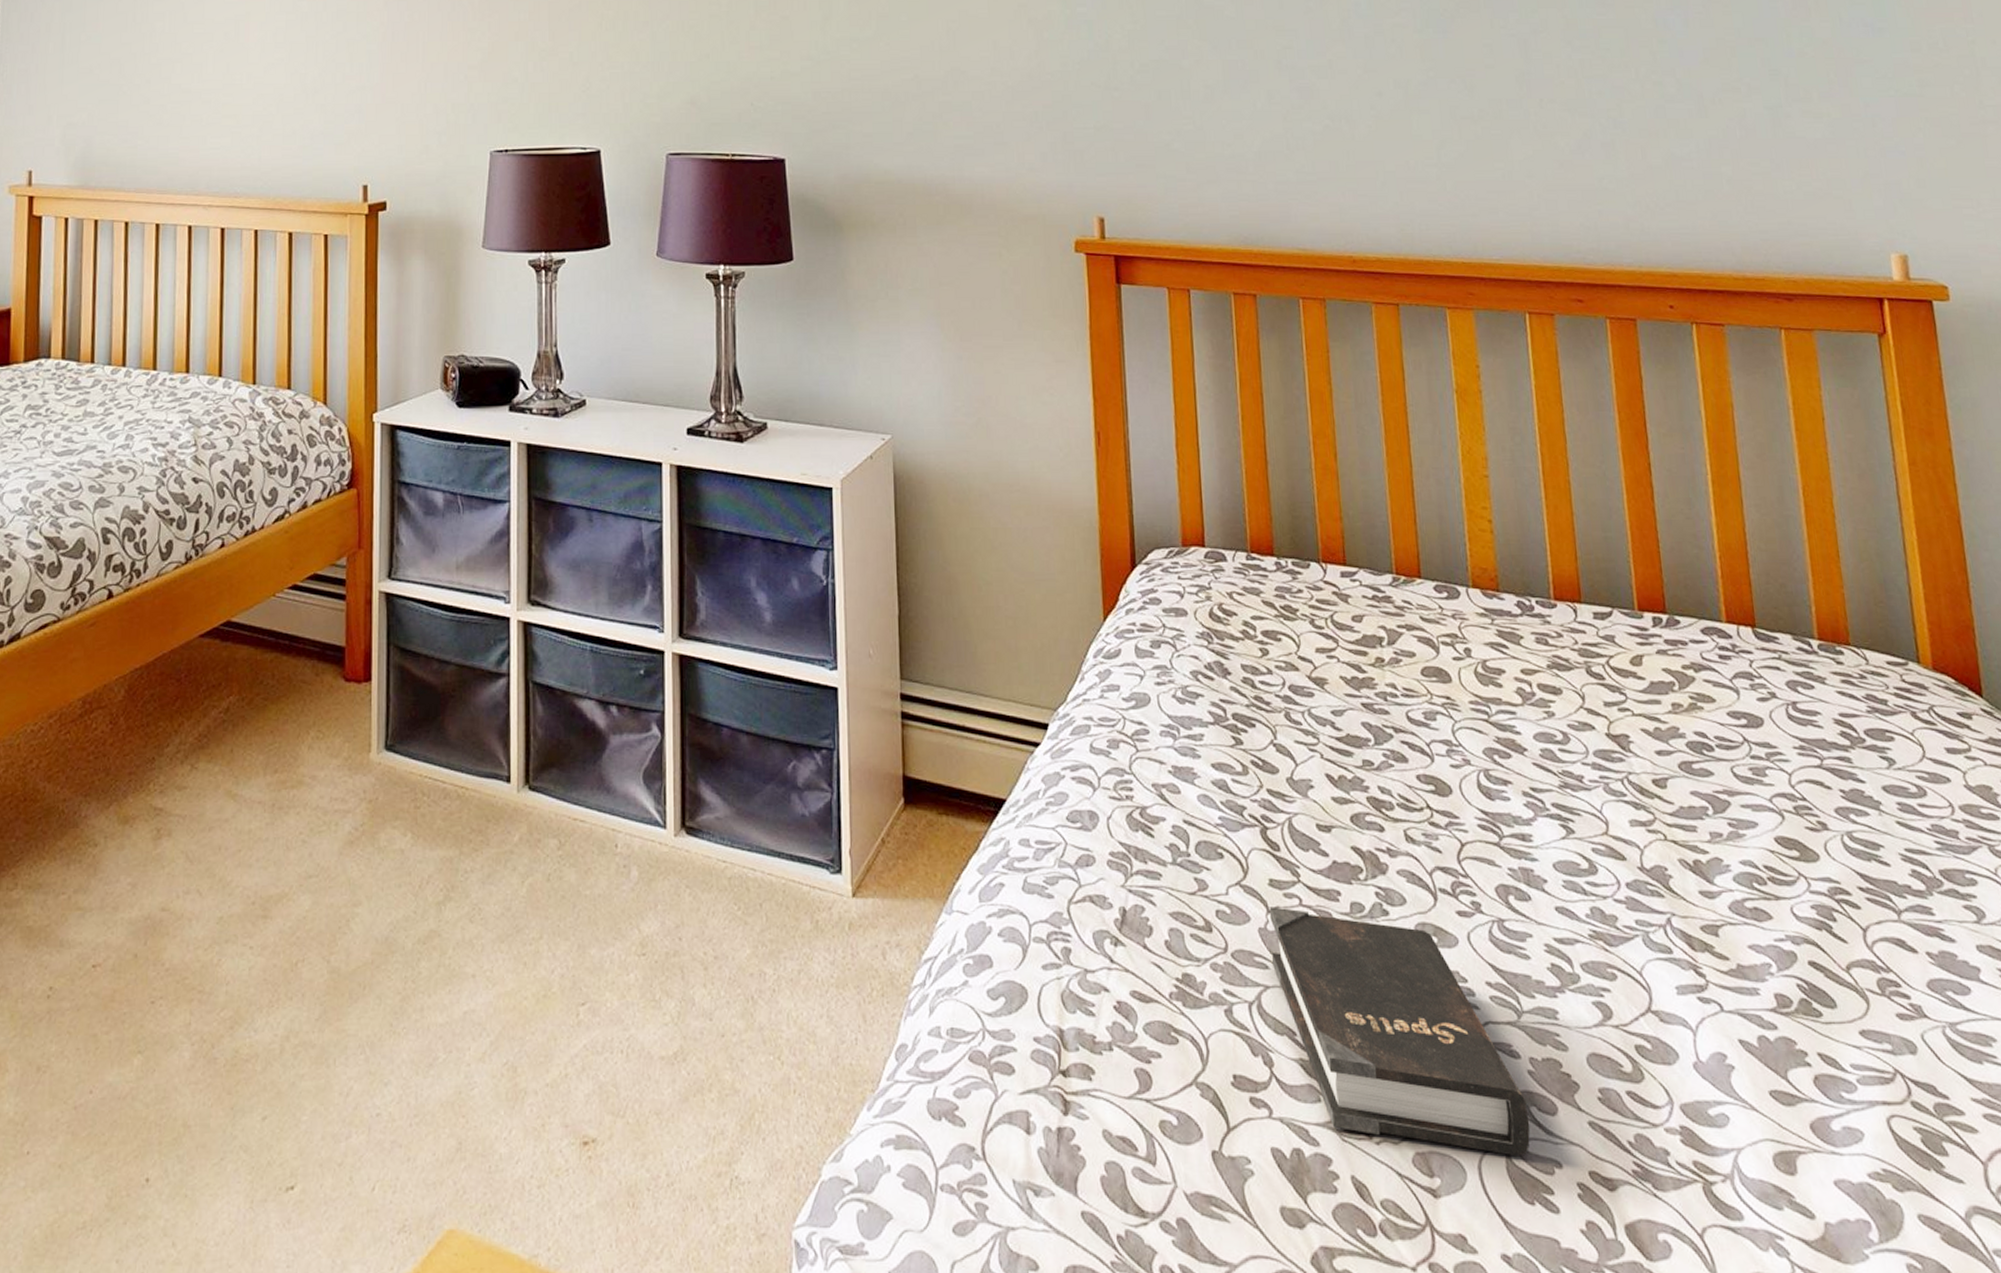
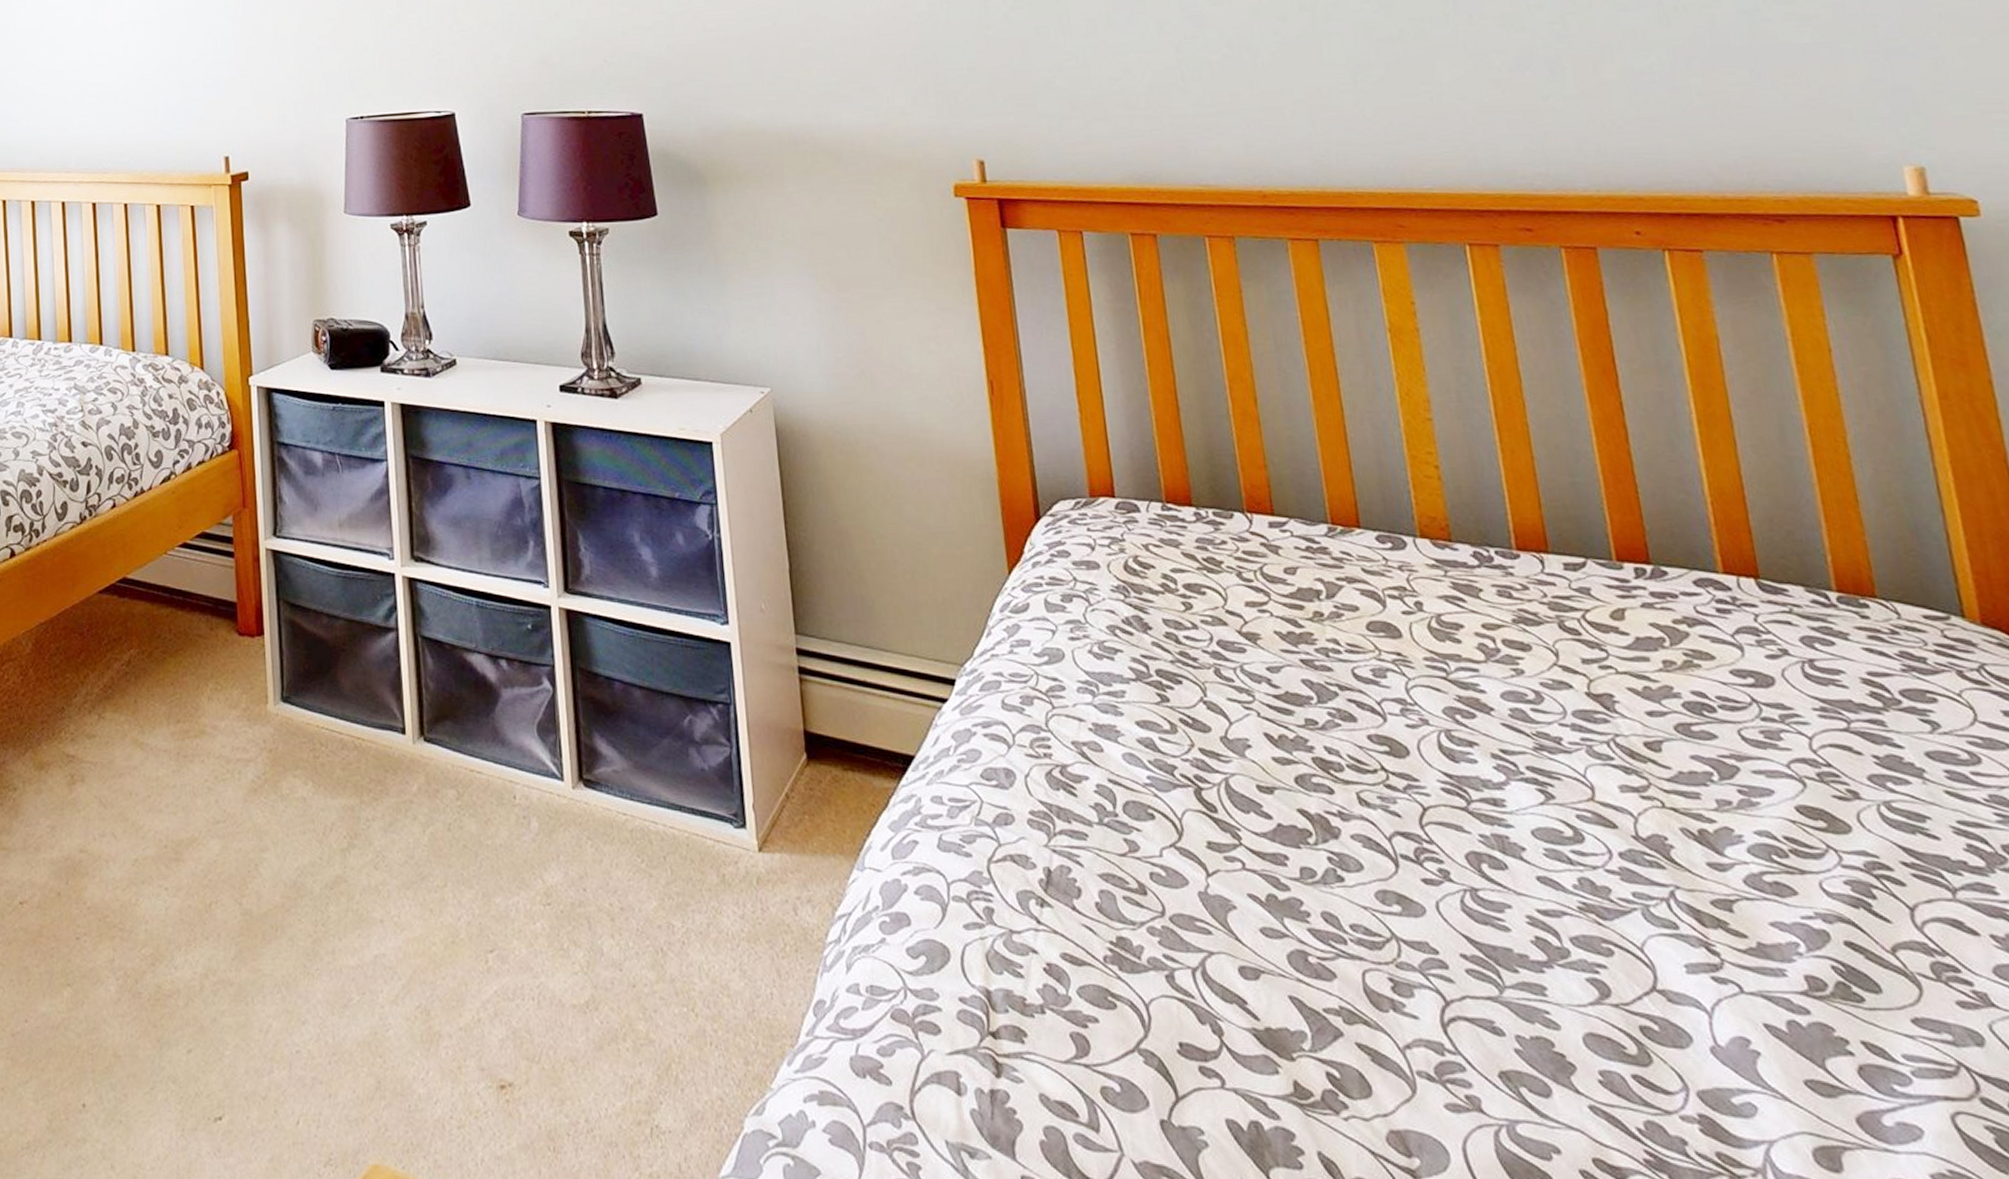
hardback book: present [1269,906,1530,1157] -> none [1208,870,1522,1139]

